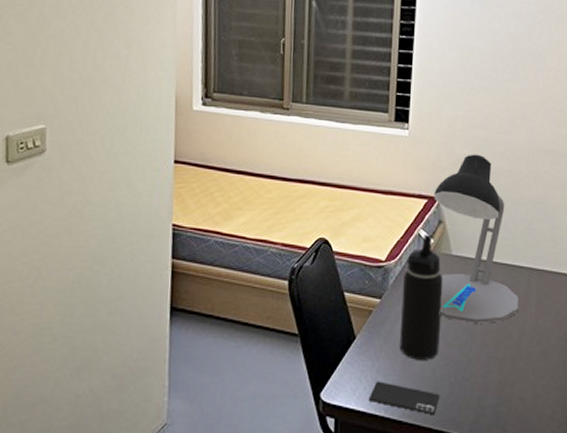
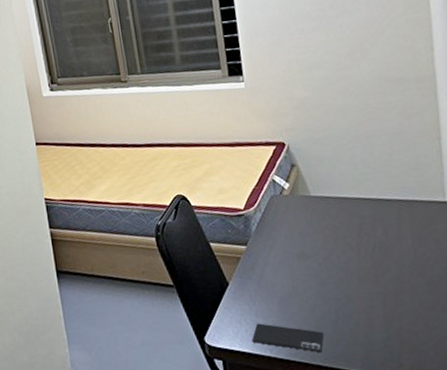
water bottle: present [399,234,443,360] -> none [265,178,315,301]
desk lamp: present [434,154,518,323] -> none [281,94,393,261]

